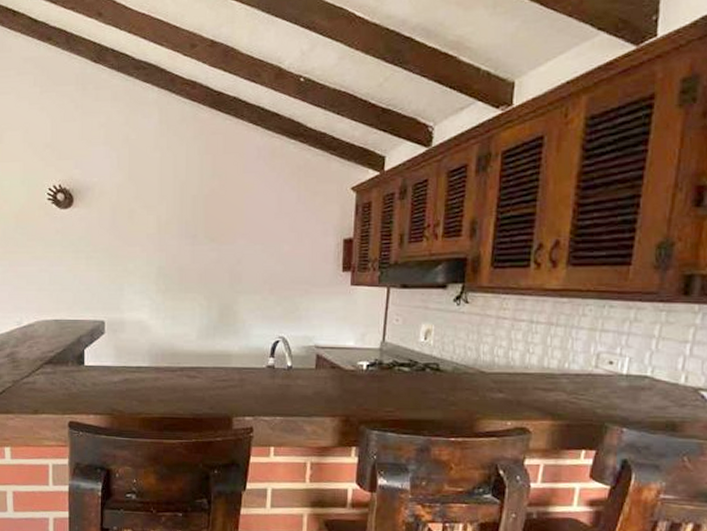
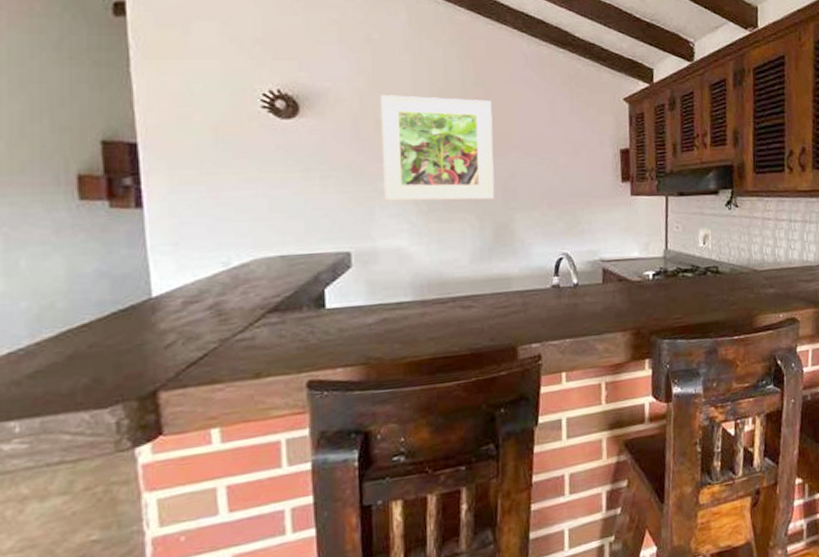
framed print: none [132,187,225,282] -> present [379,95,495,202]

